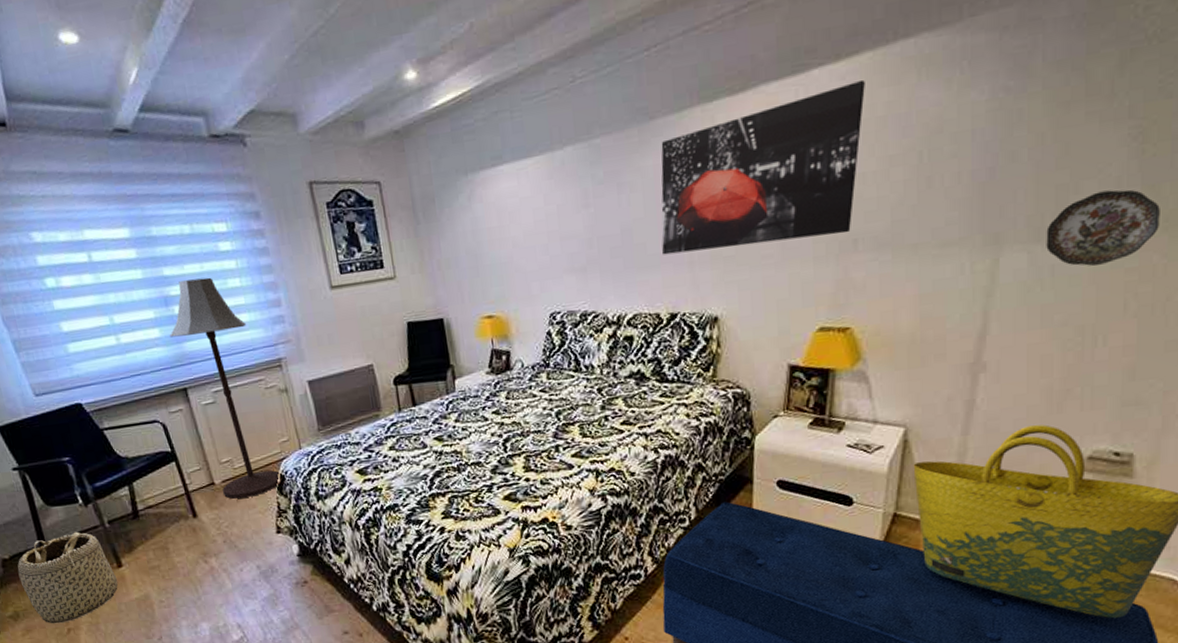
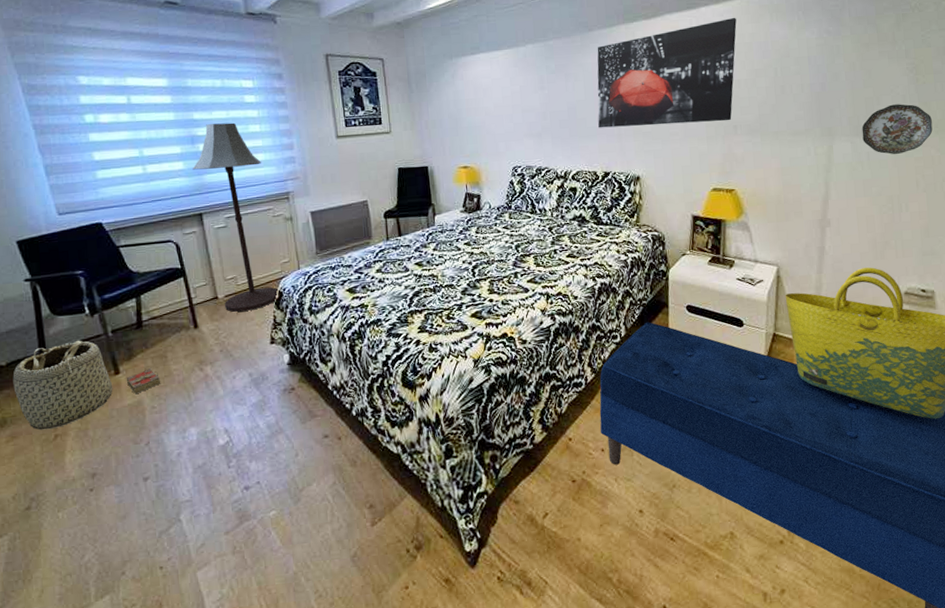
book: none [129,560,166,588] -> present [126,367,161,395]

